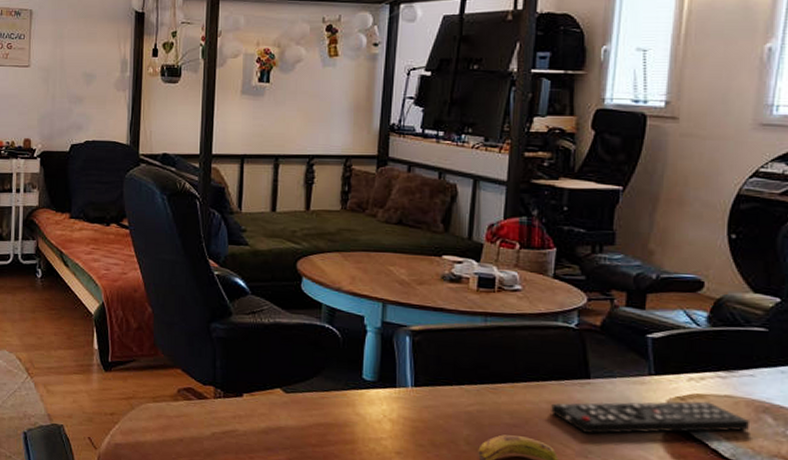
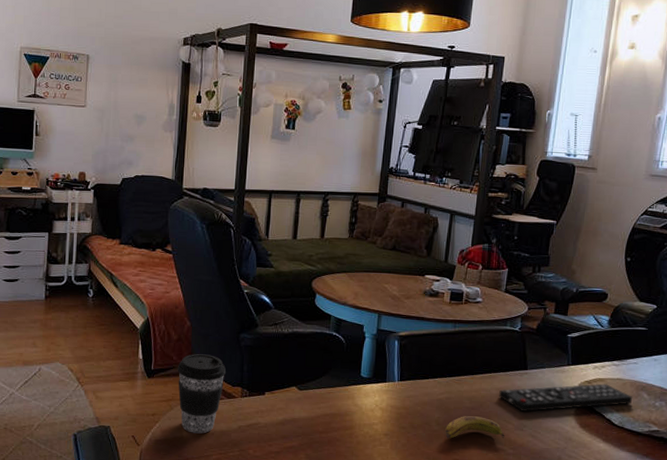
coffee cup: none [138,345,195,439] -> present [177,354,226,434]

